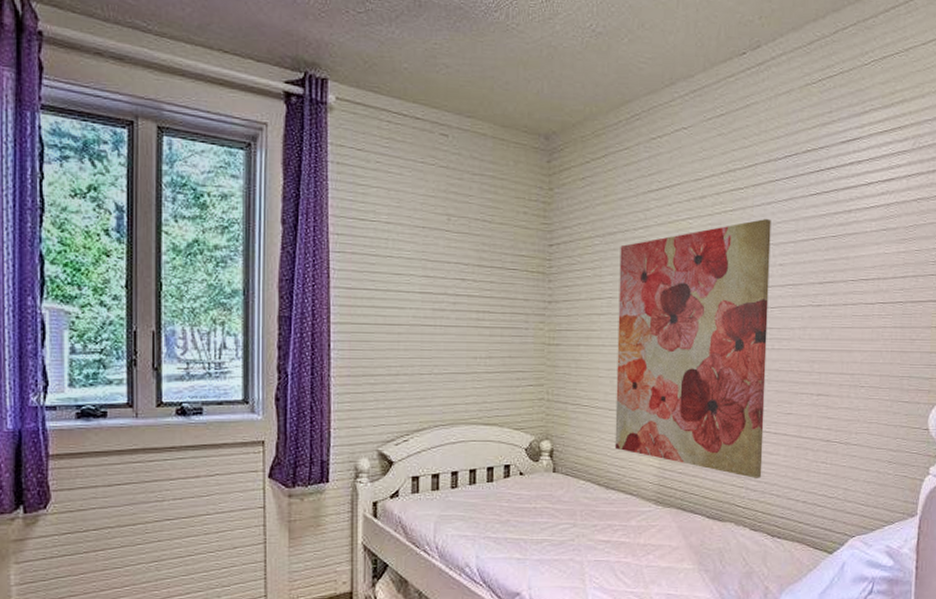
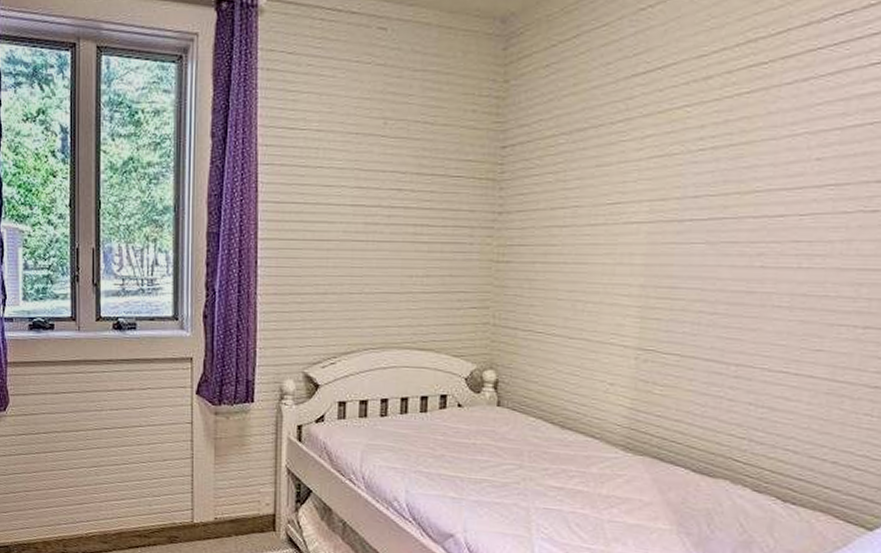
wall art: present [614,219,771,478] -> none [574,101,808,429]

